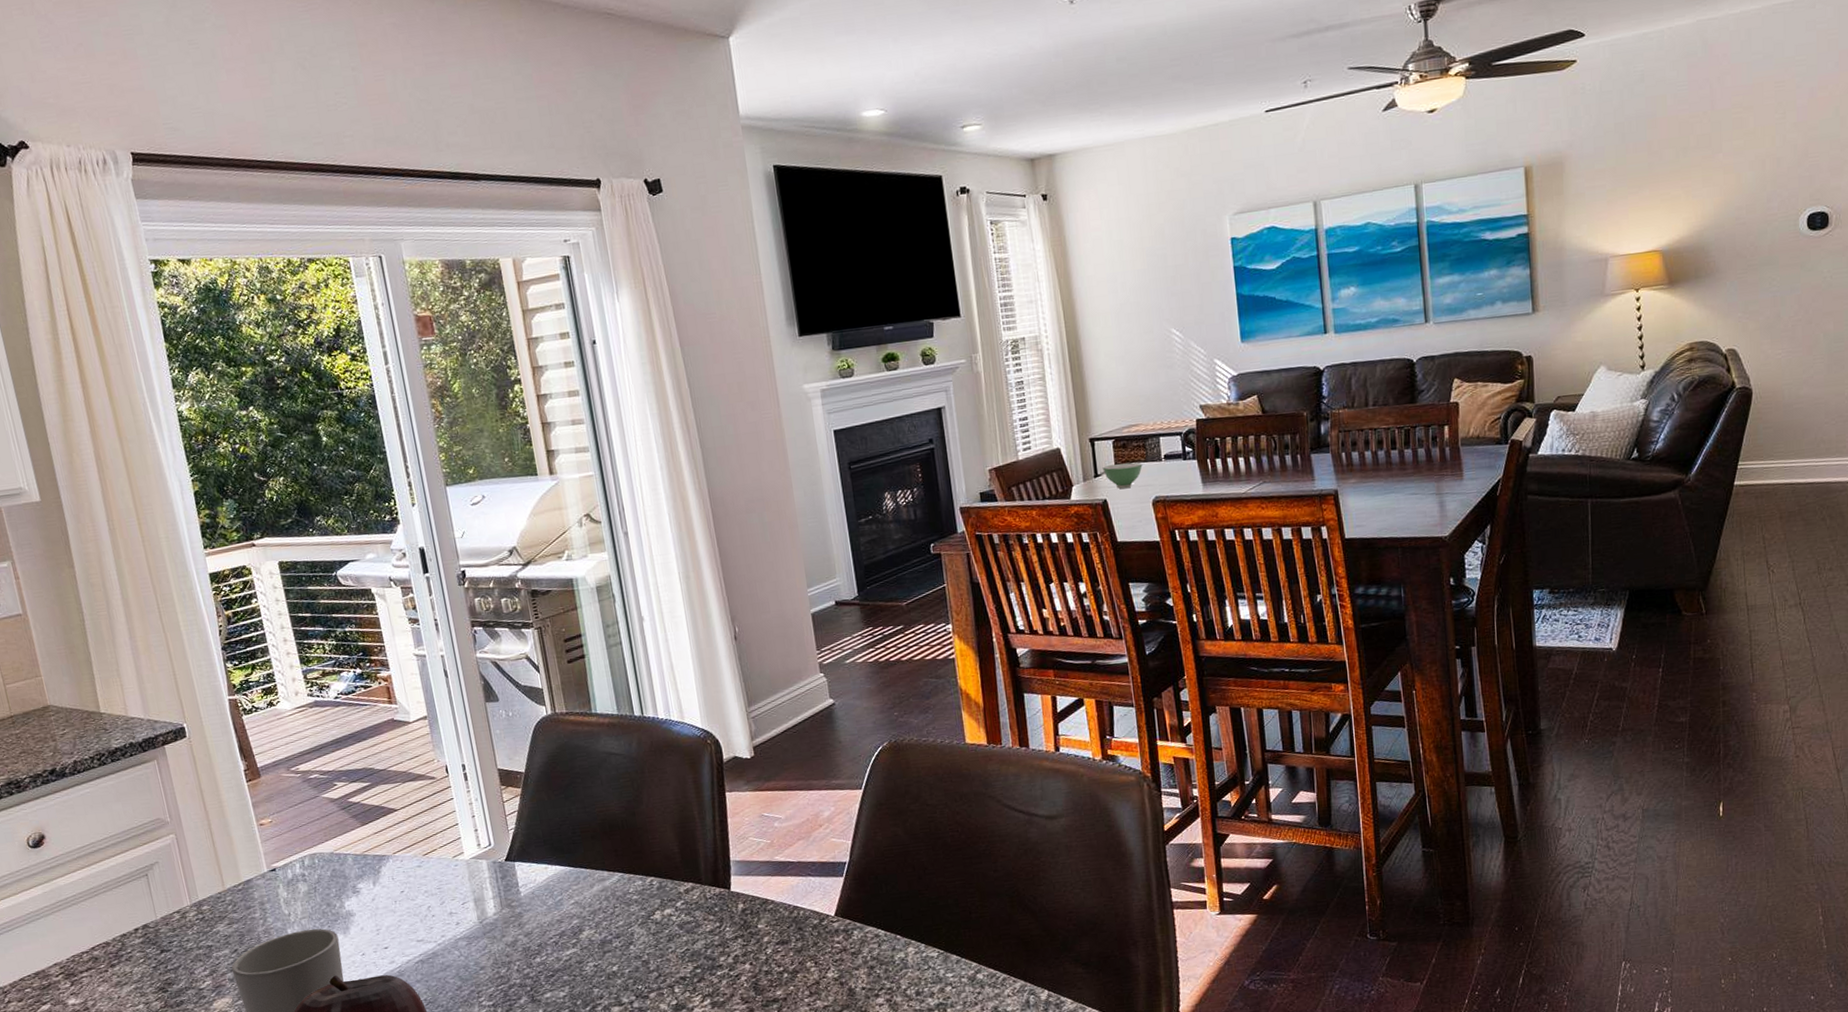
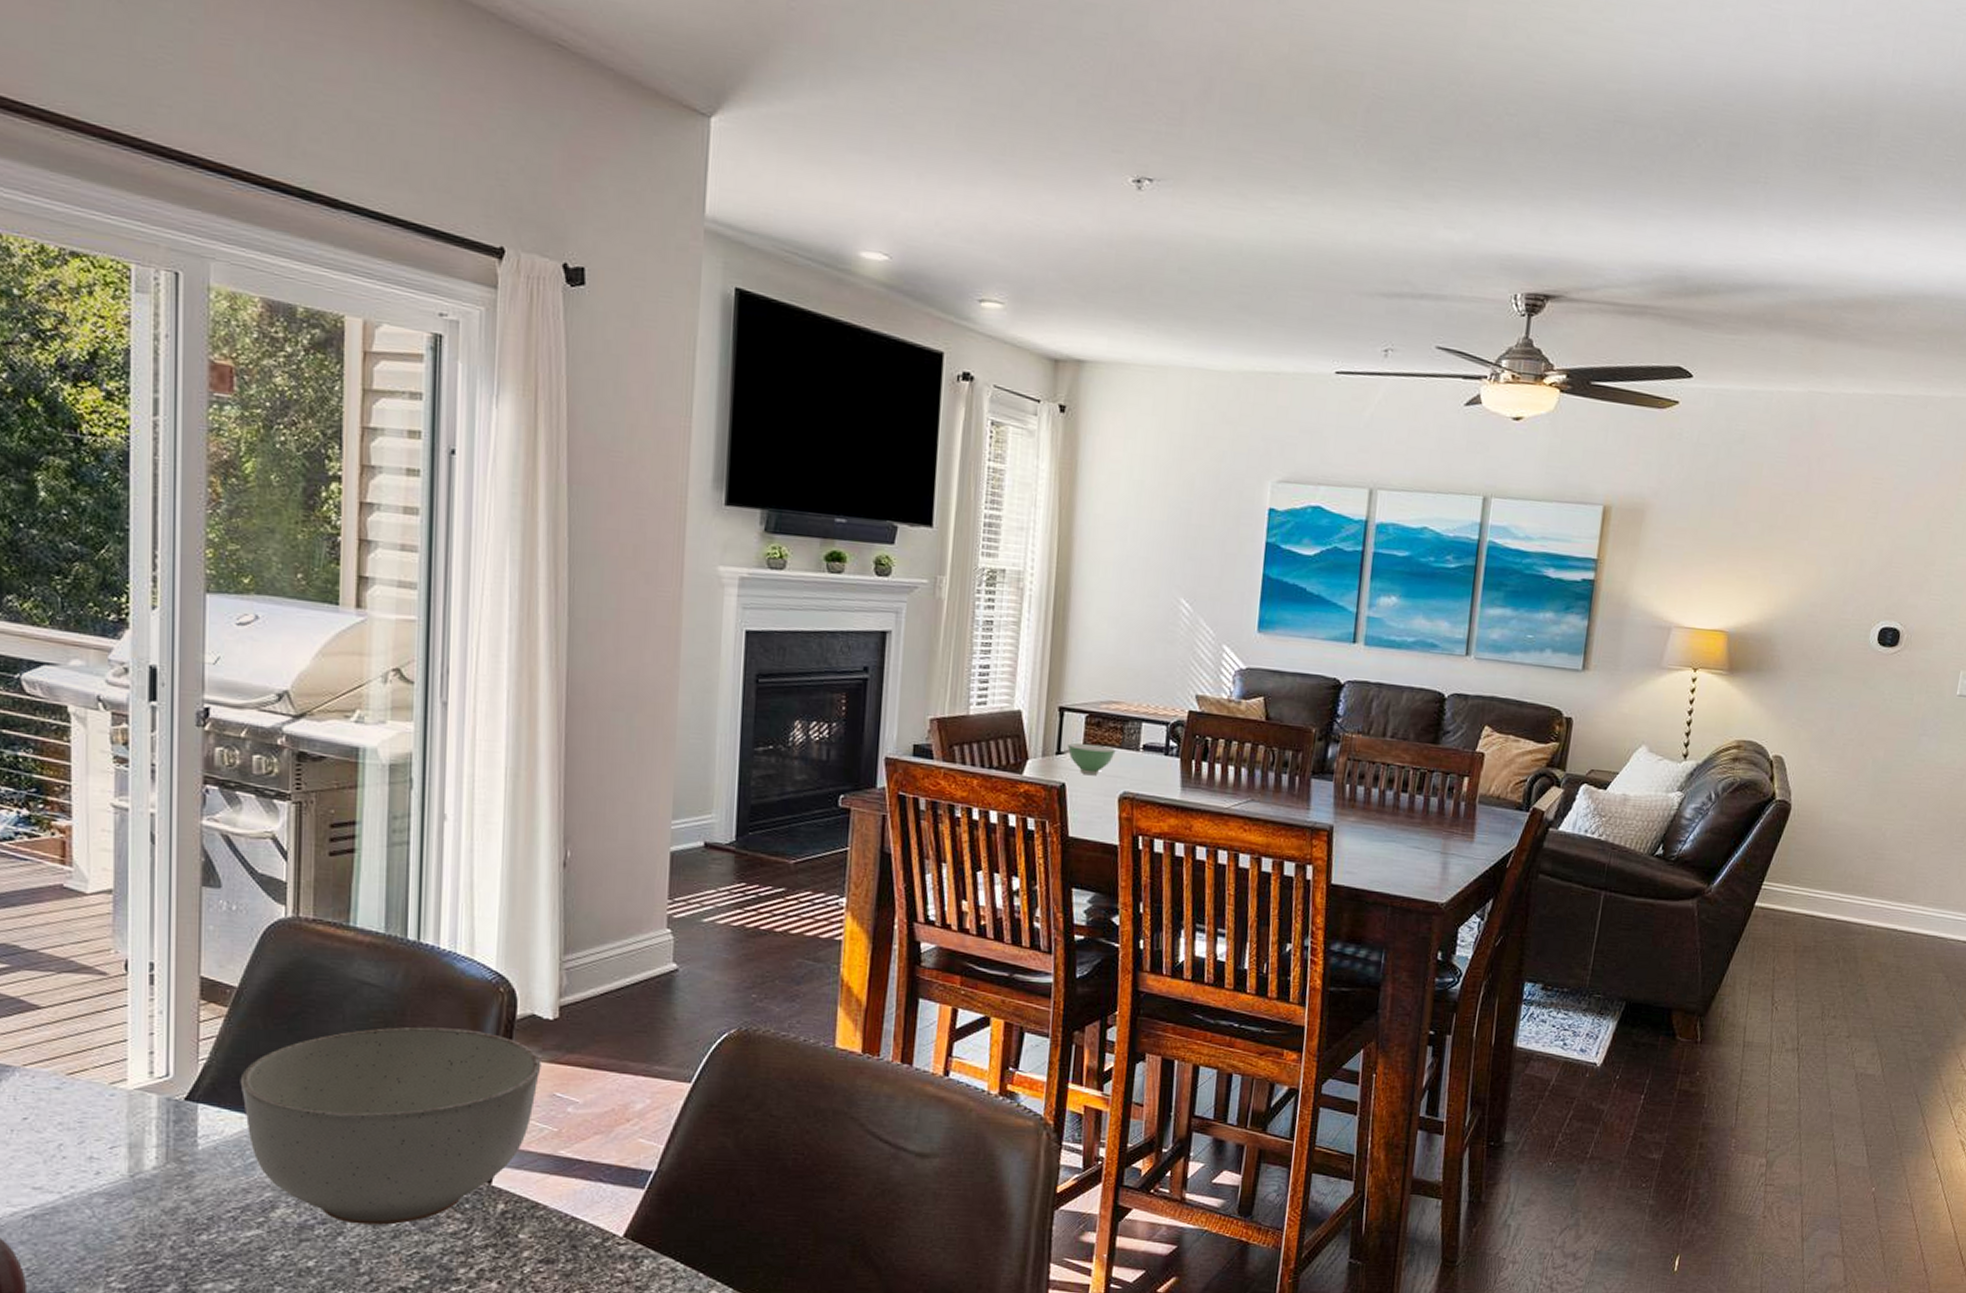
bowl: none [539,776,750,935] -> present [240,1026,542,1225]

